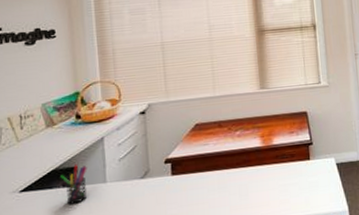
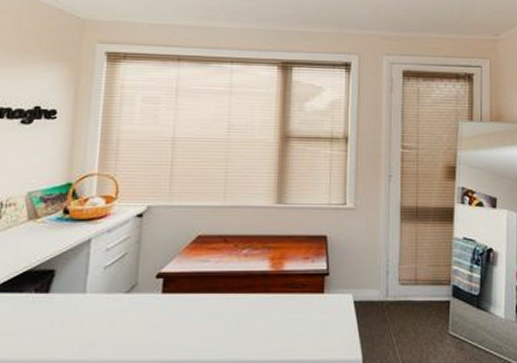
pen holder: present [60,164,87,205] -> none [34,267,67,314]

